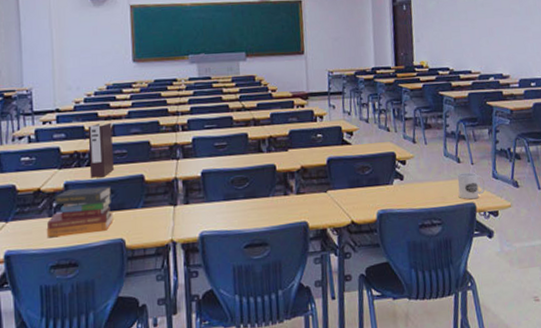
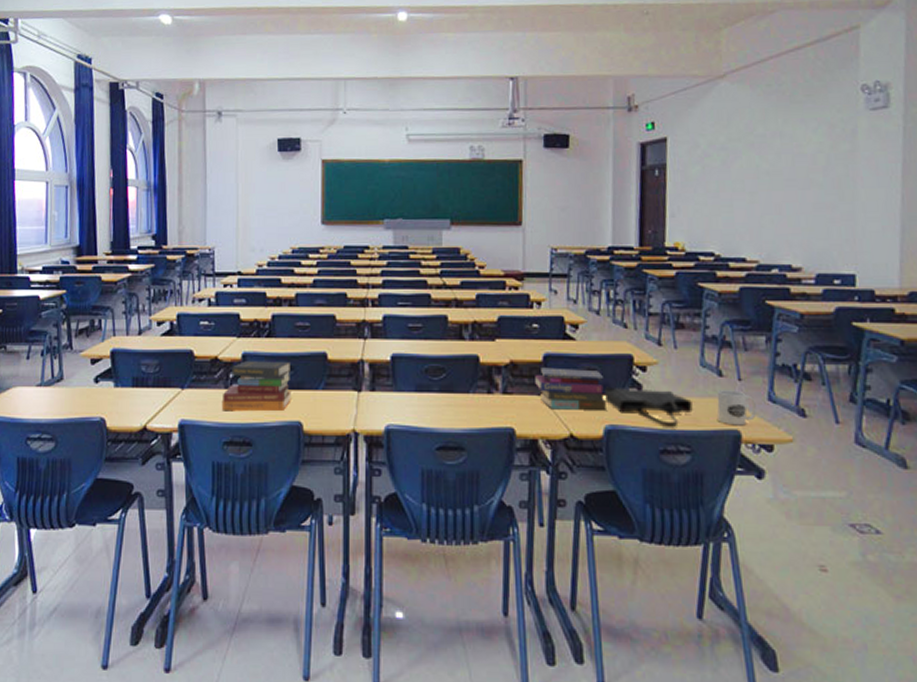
binder: present [88,122,114,178] -> none [269,291,295,351]
books: none [321,167,378,203] -> present [535,367,606,410]
tote bag: none [375,178,441,207] -> present [604,386,693,427]

